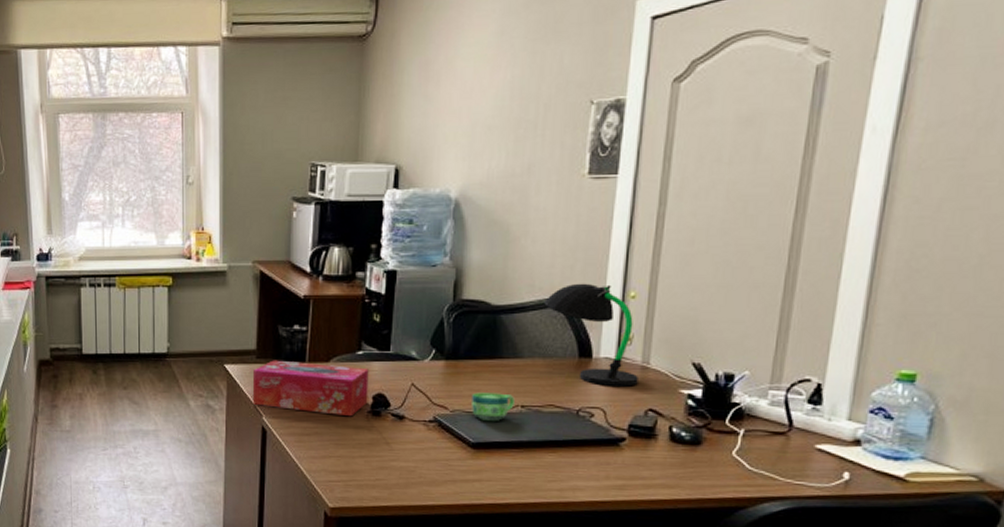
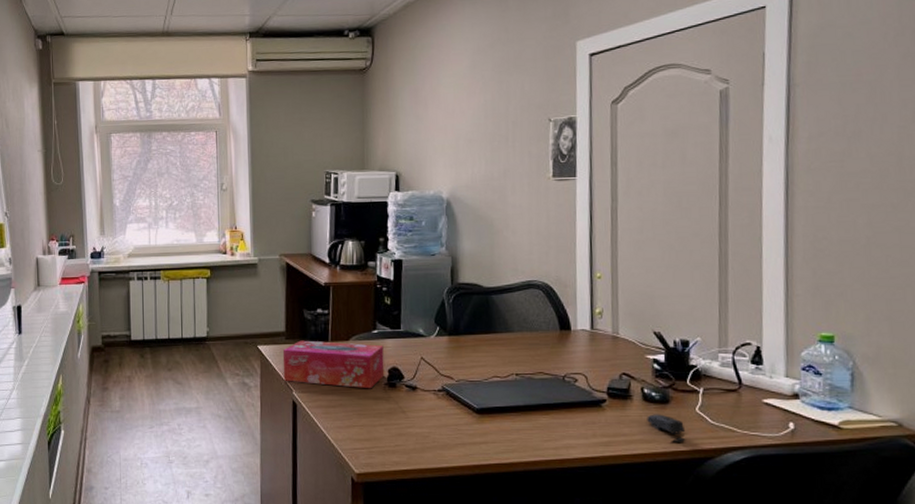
cup: present [472,392,515,421] -> none [473,363,510,388]
desk lamp: present [544,283,638,387] -> none [527,266,611,354]
stapler: none [672,456,717,489] -> present [647,414,686,442]

